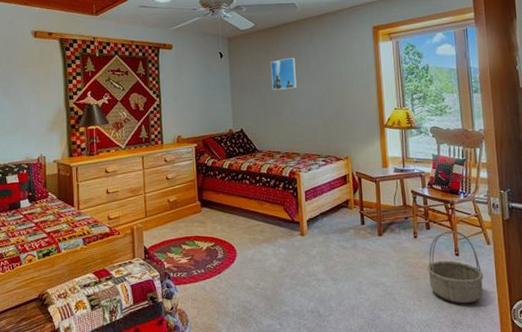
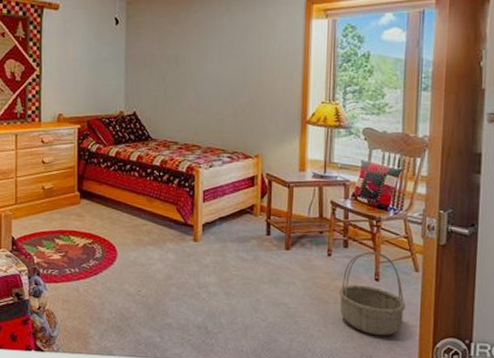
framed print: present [271,57,298,90] -> none [175,30,207,69]

